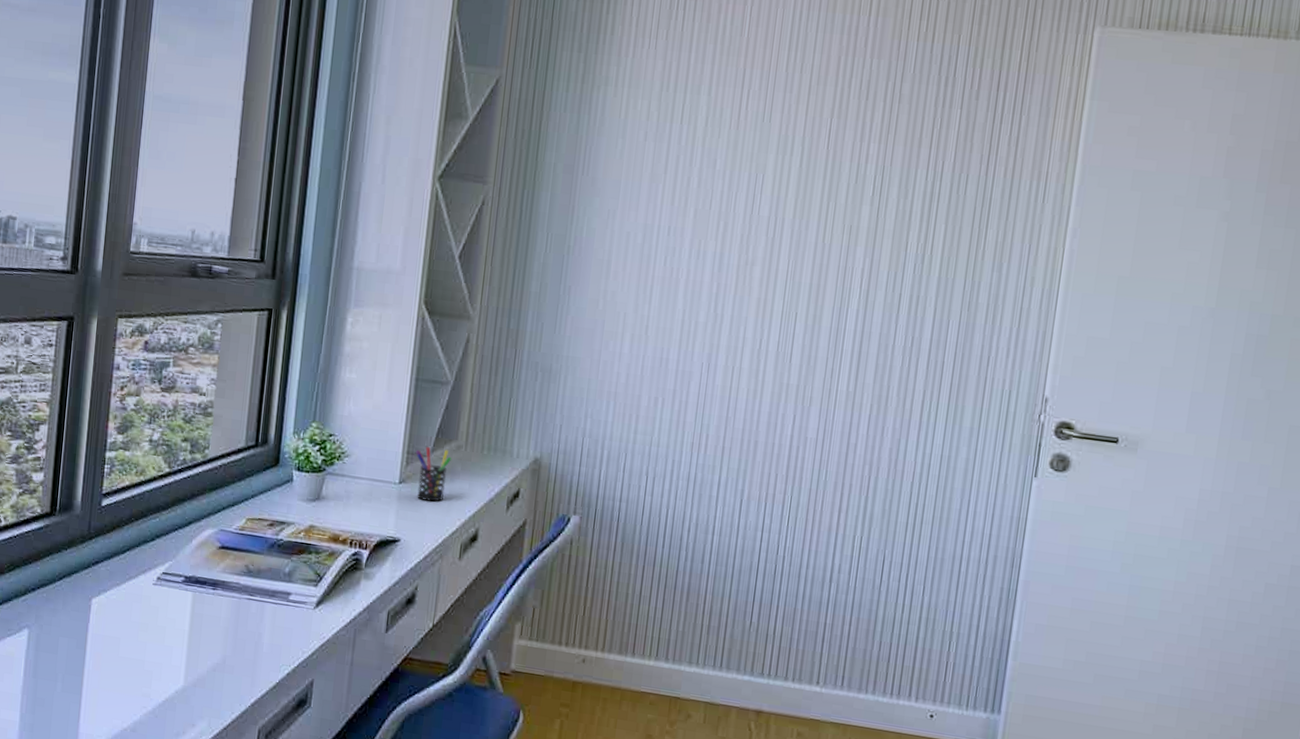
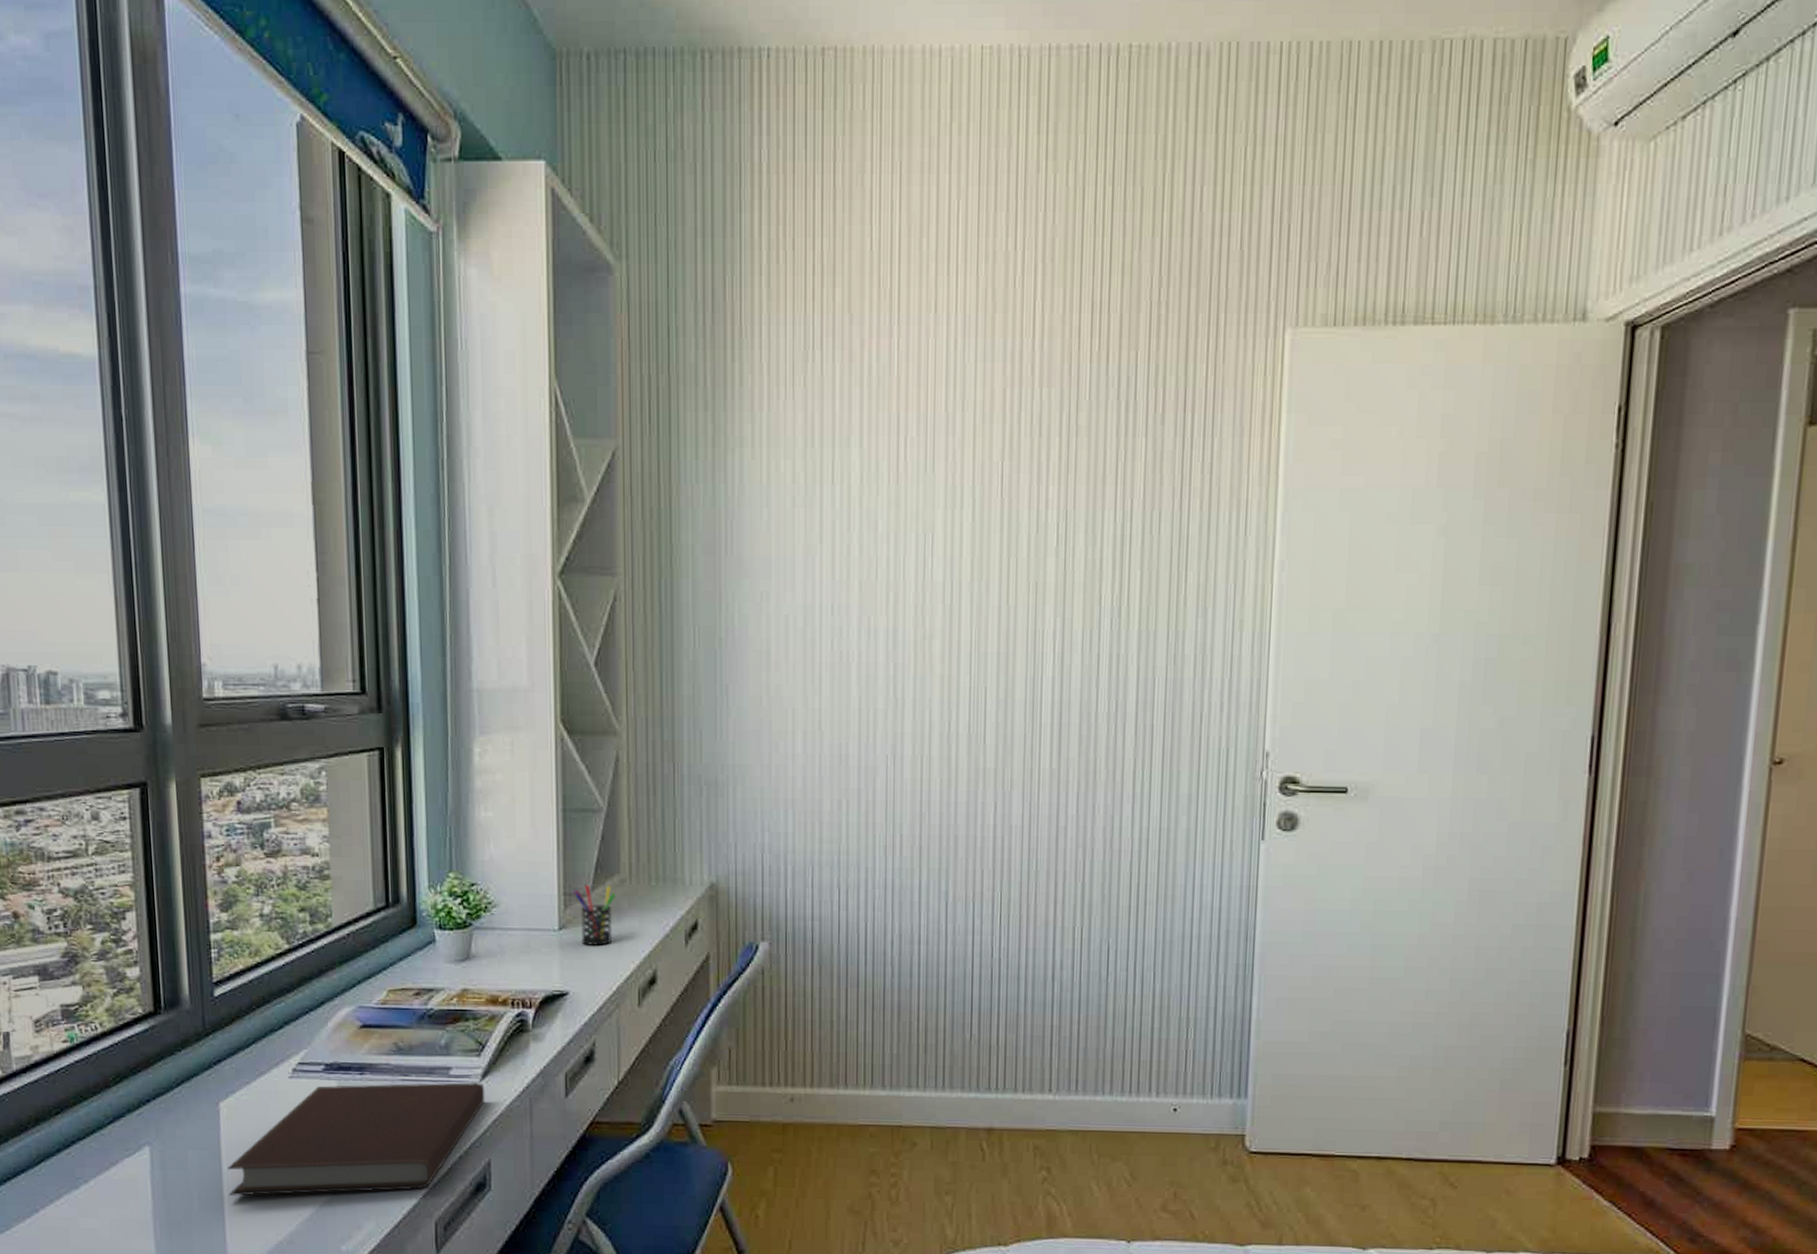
notebook: none [88,595,318,698] -> present [227,1082,485,1196]

